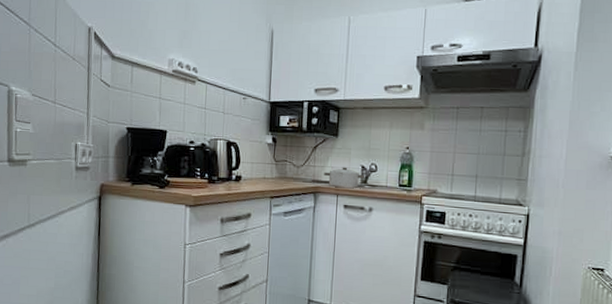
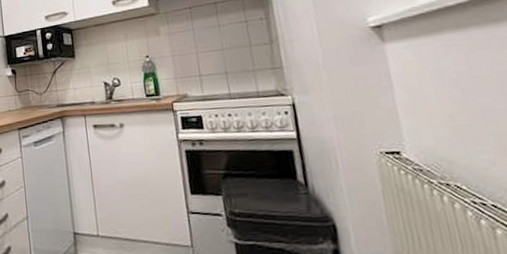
cooking pot: present [324,167,365,189] -> none [67,86,110,109]

